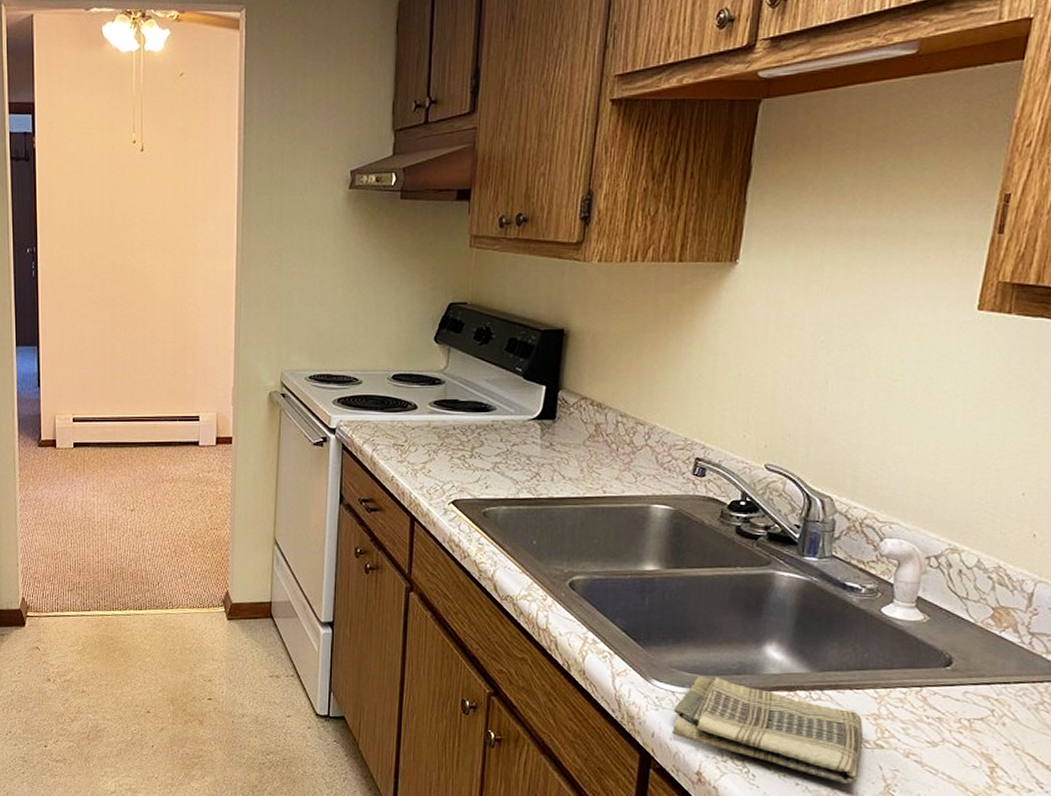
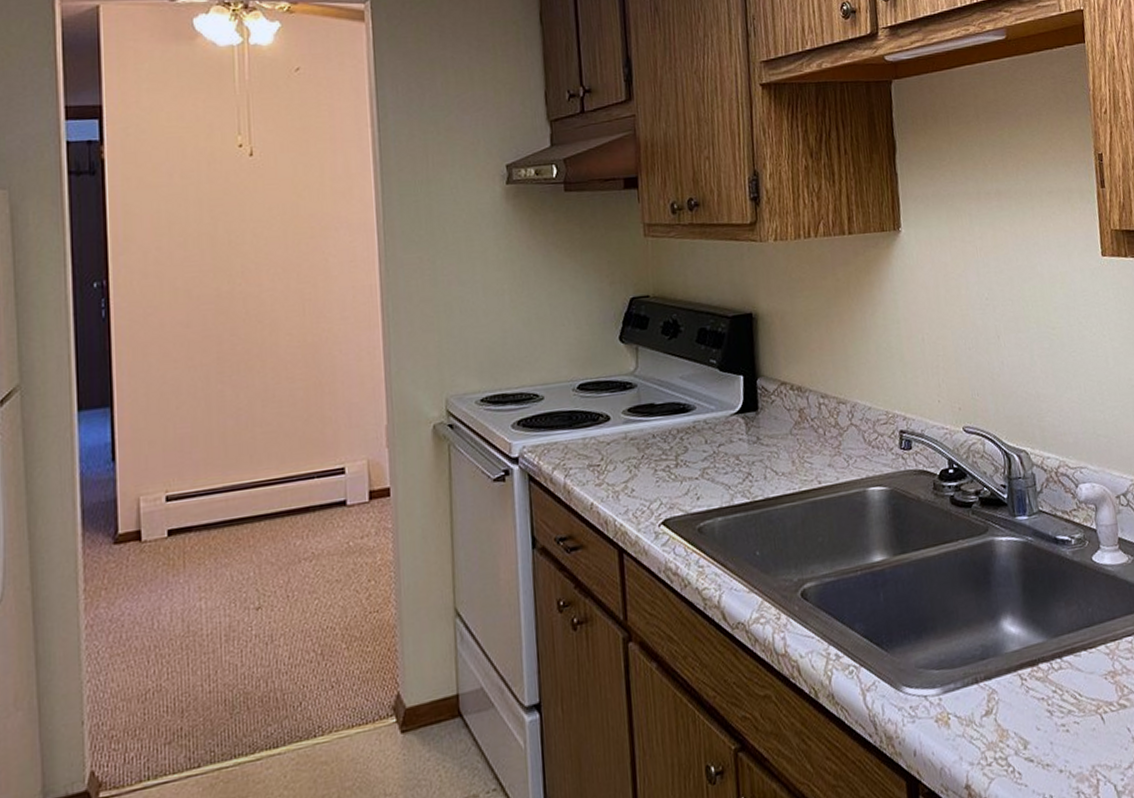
dish towel: present [671,676,863,785] -> none [929,667,1112,759]

